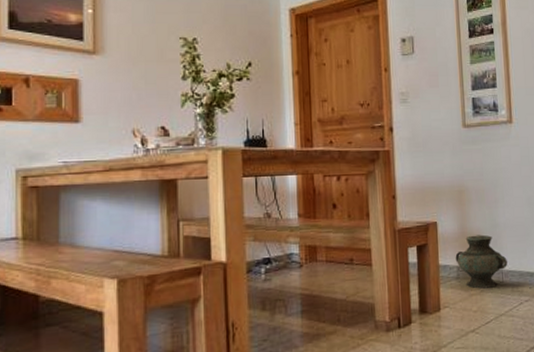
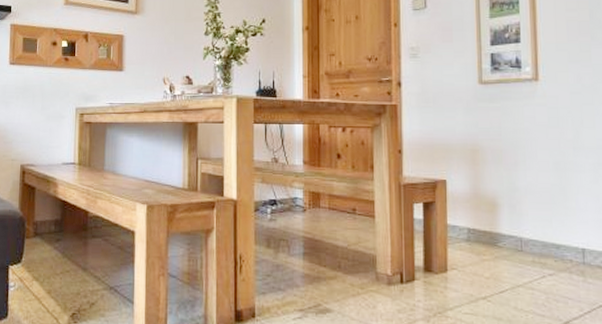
vase: present [455,234,507,289] -> none [466,197,528,255]

